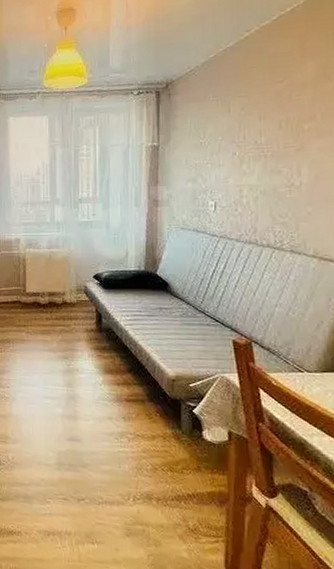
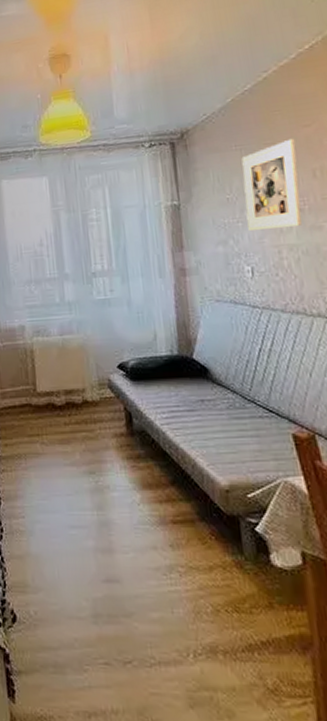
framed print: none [215,92,267,171] -> present [241,138,303,230]

